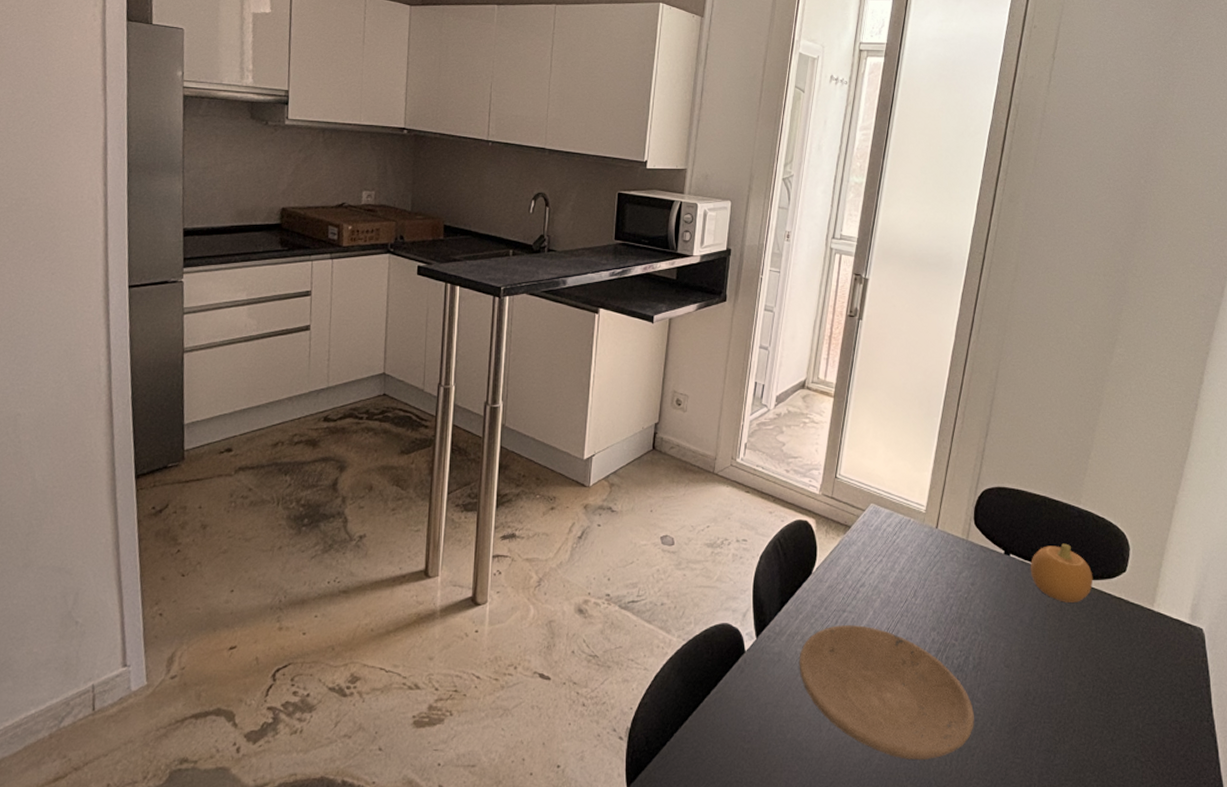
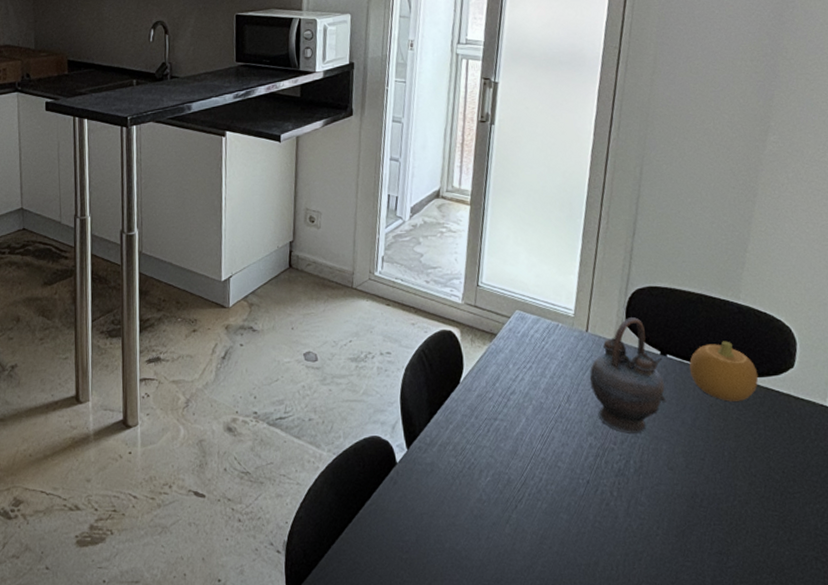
plate: present [799,625,974,761] -> none [452,433,640,566]
teapot: none [936,516,1008,630] -> present [589,317,667,434]

